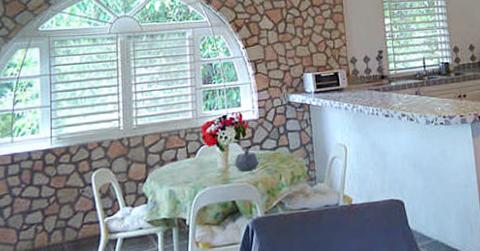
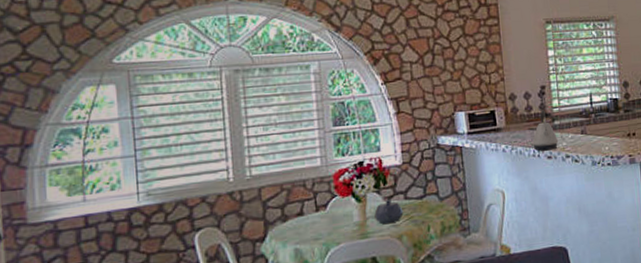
kettle: none [371,72,395,110] -> present [532,110,559,151]

